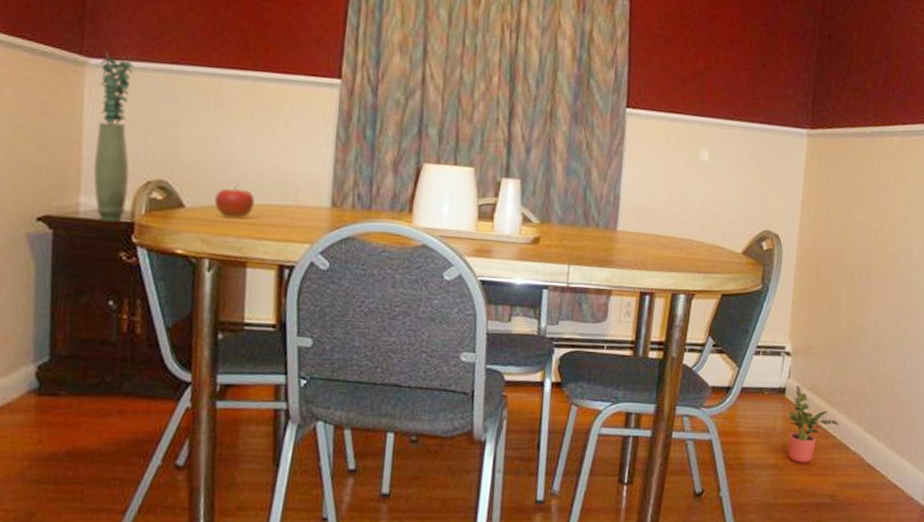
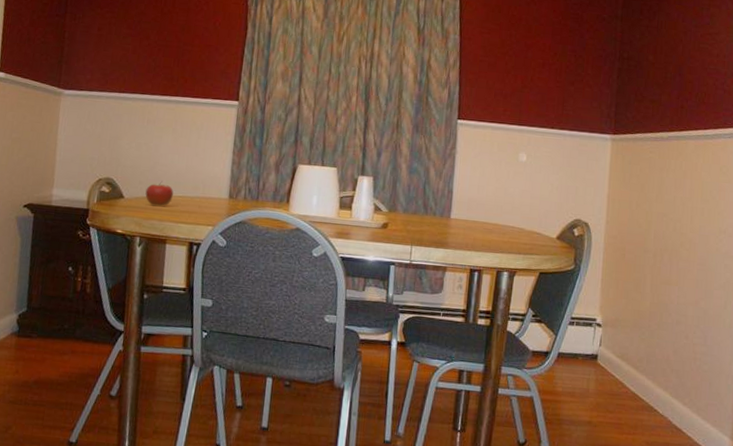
vase: present [93,51,133,223] -> none [63,84,93,210]
potted plant: present [788,384,839,463] -> none [600,352,647,422]

